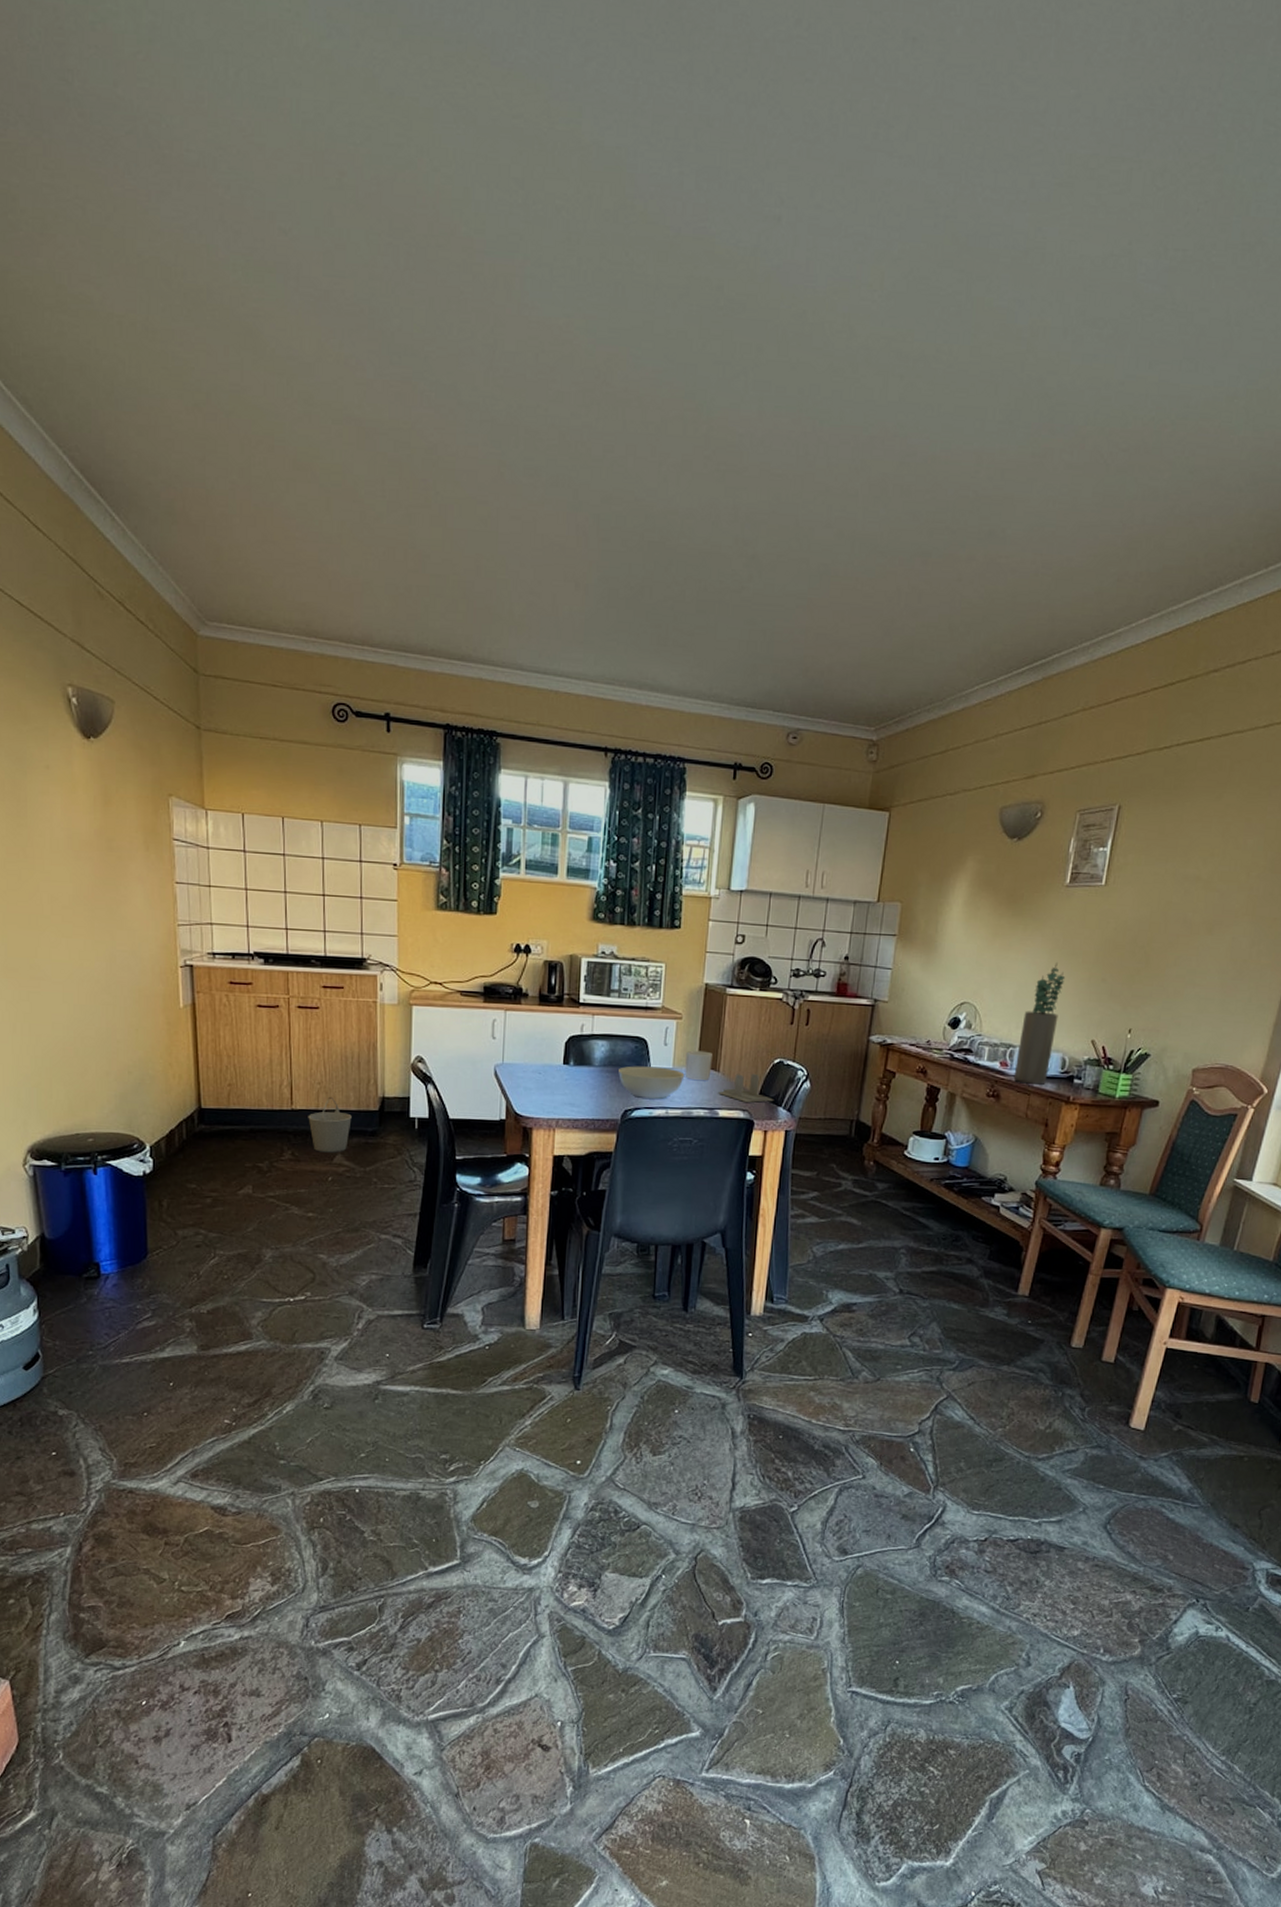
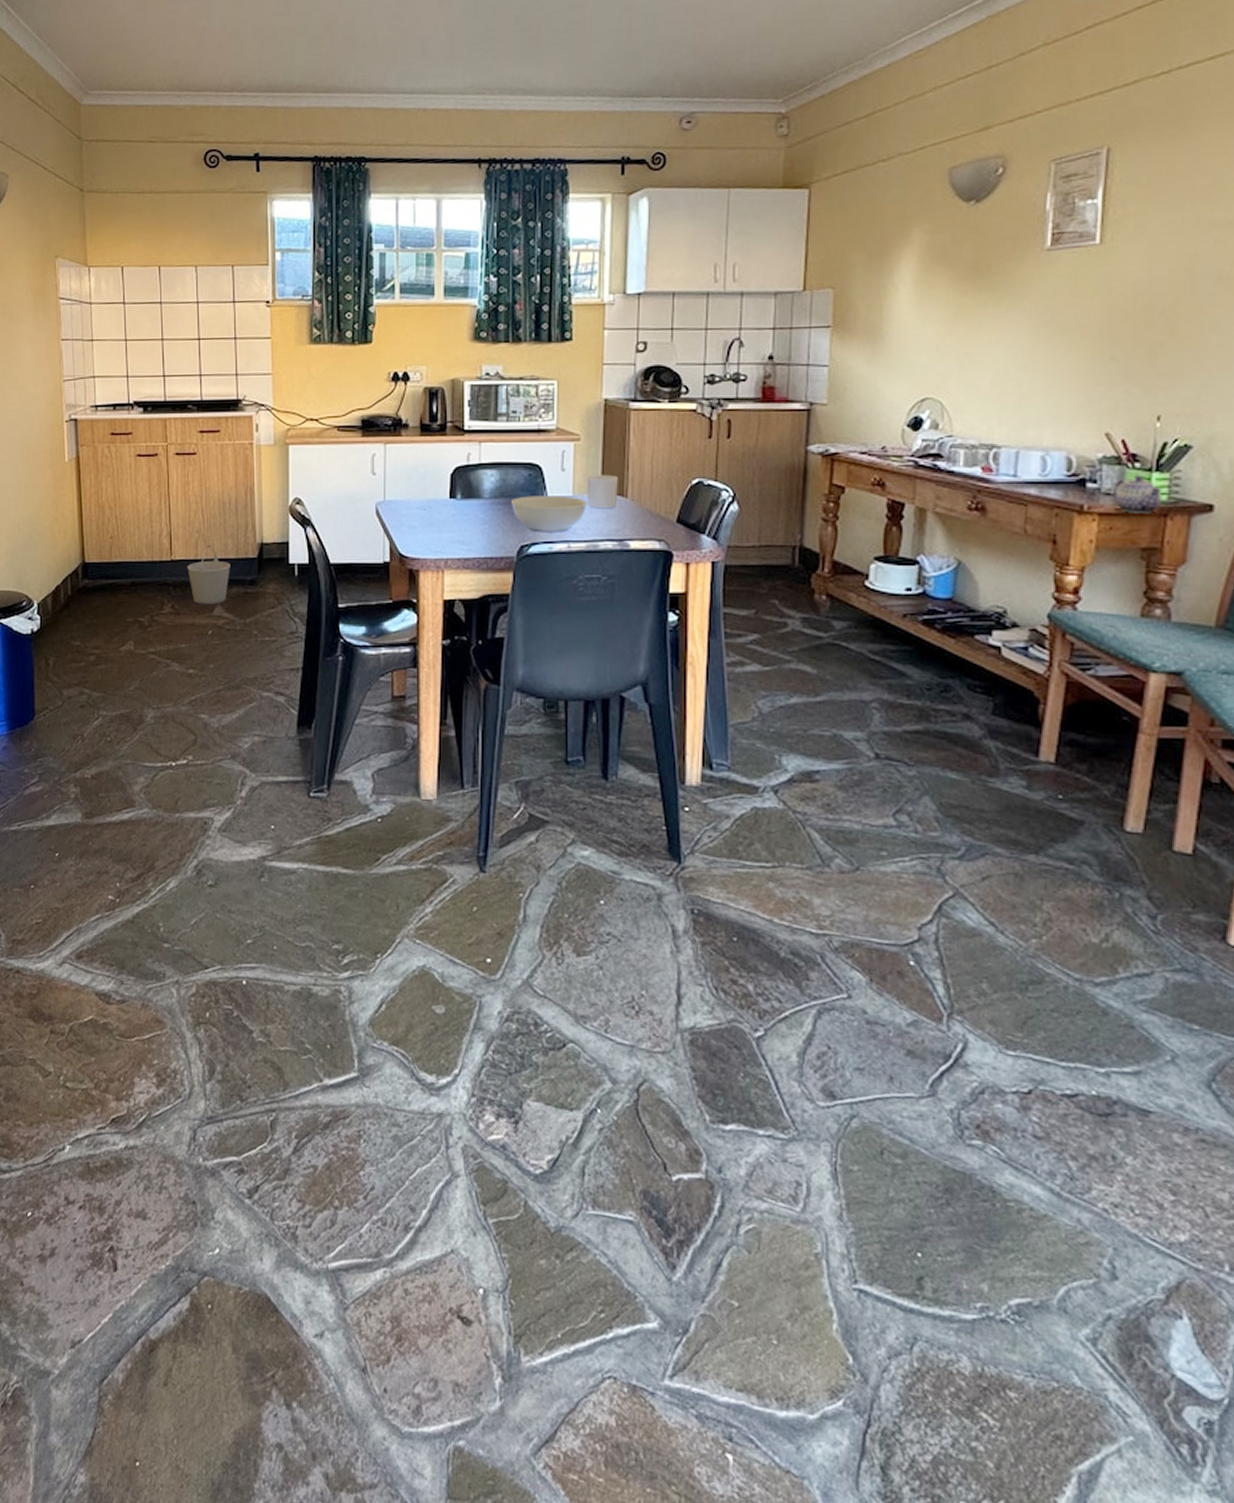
napkin holder: present [718,1073,774,1103] -> none [627,497,695,531]
vase: present [1013,962,1066,1086] -> none [1002,342,1060,493]
teapot: none [1091,1075,1126,1107] -> present [1114,475,1163,515]

